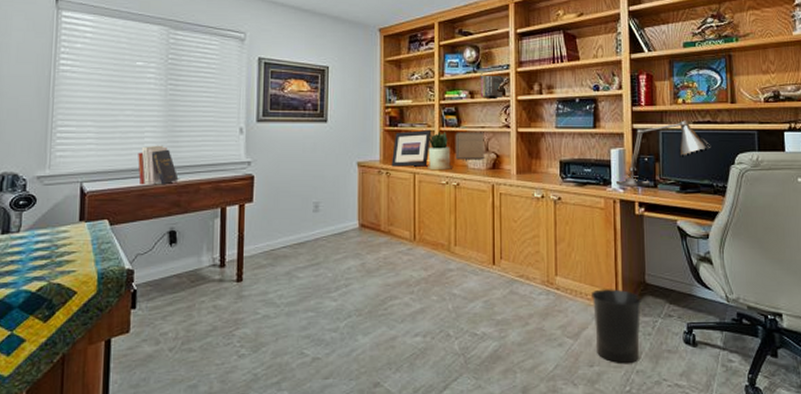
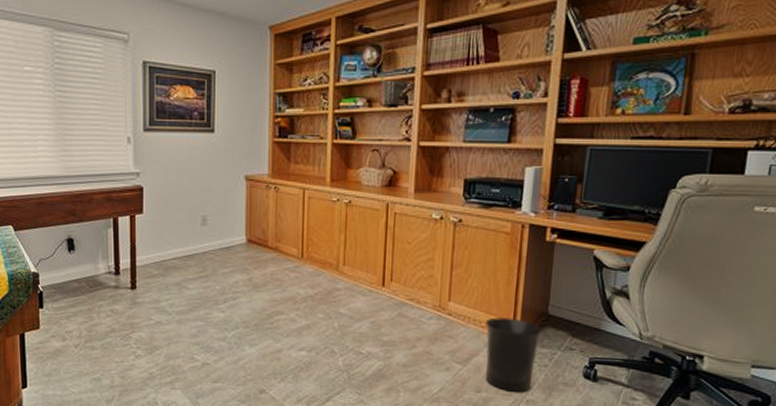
books: present [138,145,179,185] -> none [33,153,73,194]
picture frame: present [391,130,432,167] -> none [279,142,324,182]
planter: present [426,132,452,171] -> none [318,144,344,187]
decorative box: present [455,132,484,160] -> none [348,145,381,176]
desk lamp: present [615,120,711,188] -> none [526,135,650,212]

